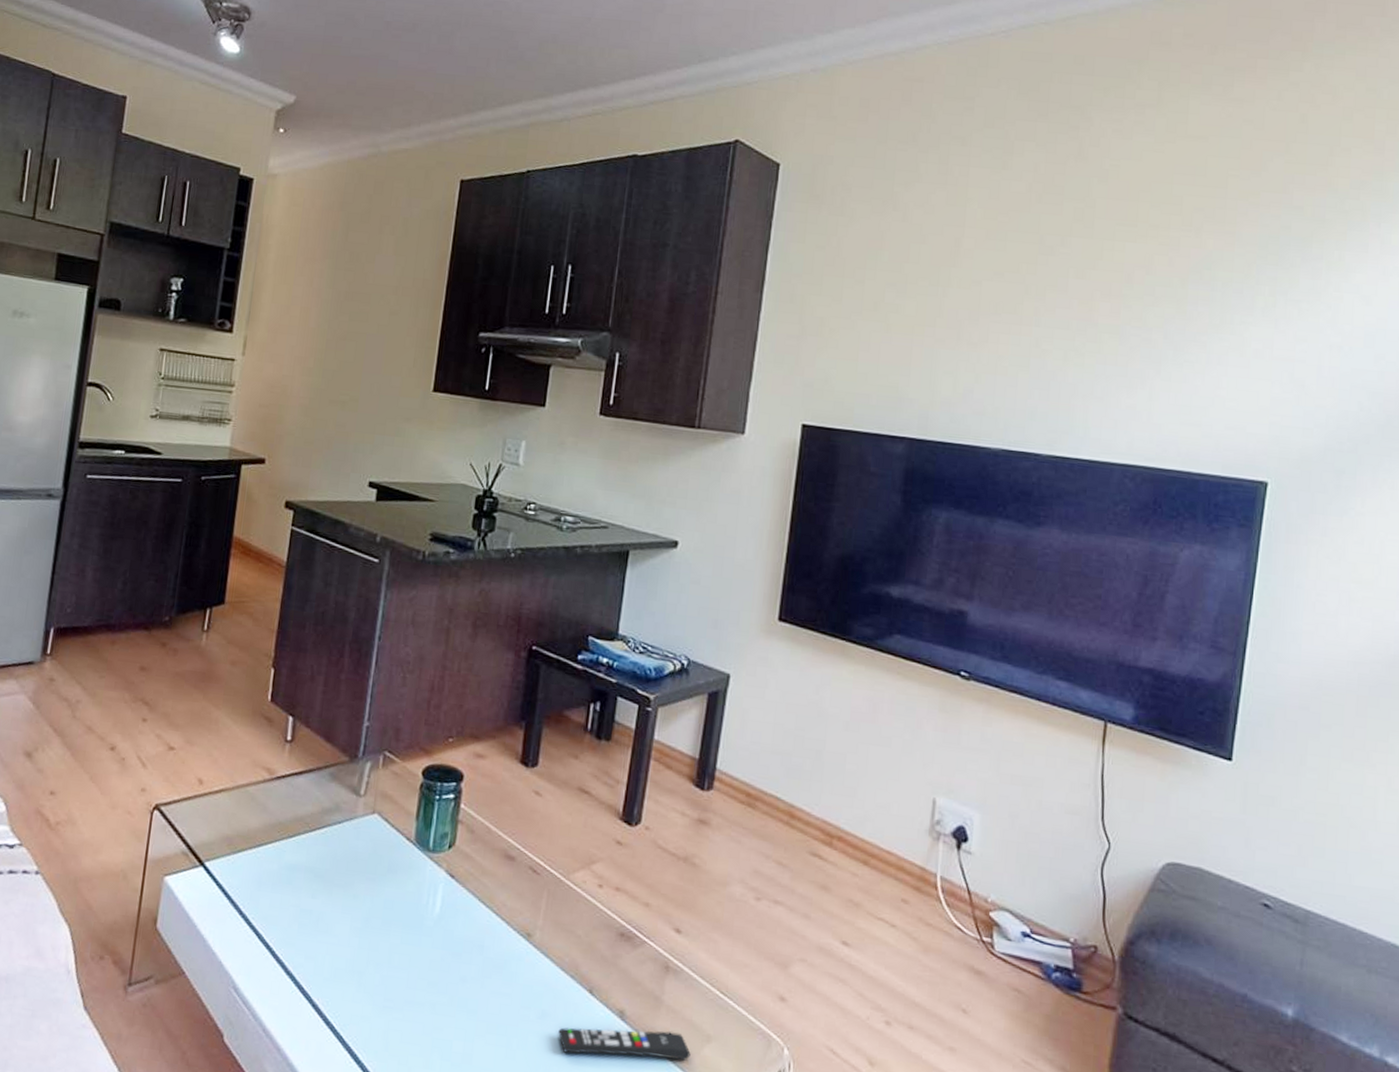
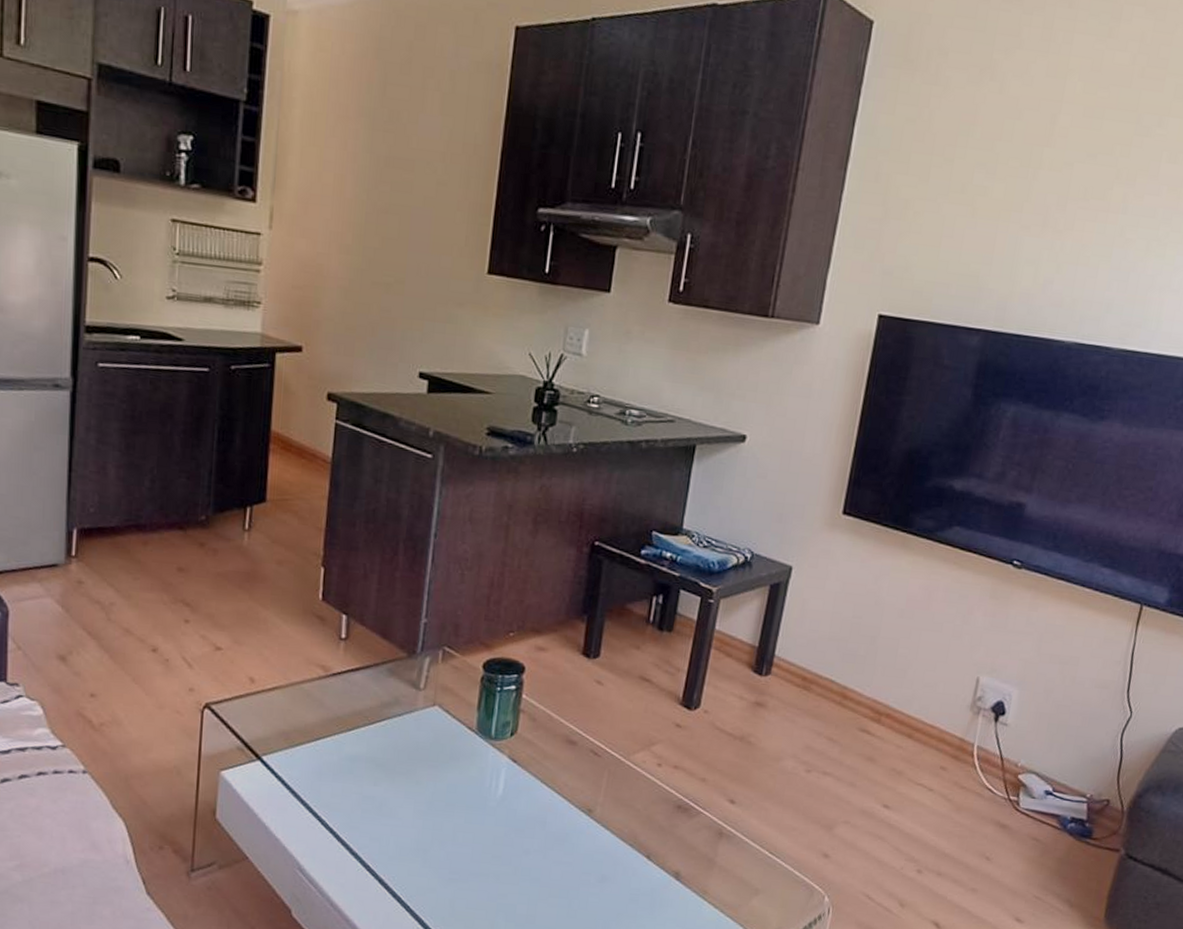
remote control: present [558,1027,691,1061] -> none [617,887,740,911]

